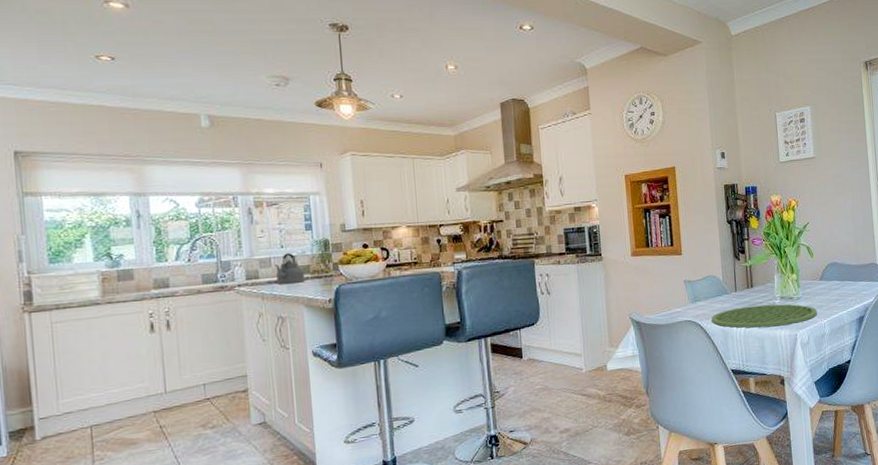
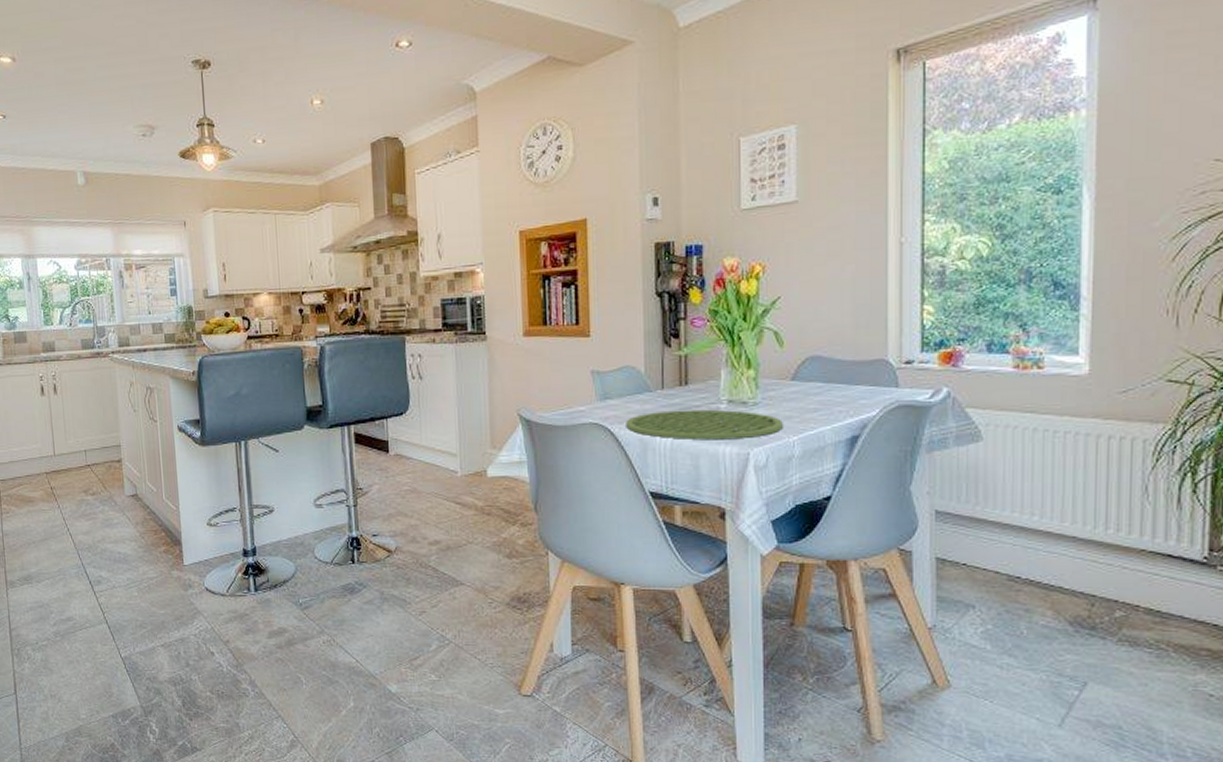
kettle: present [274,253,305,286] -> none [143,320,171,354]

